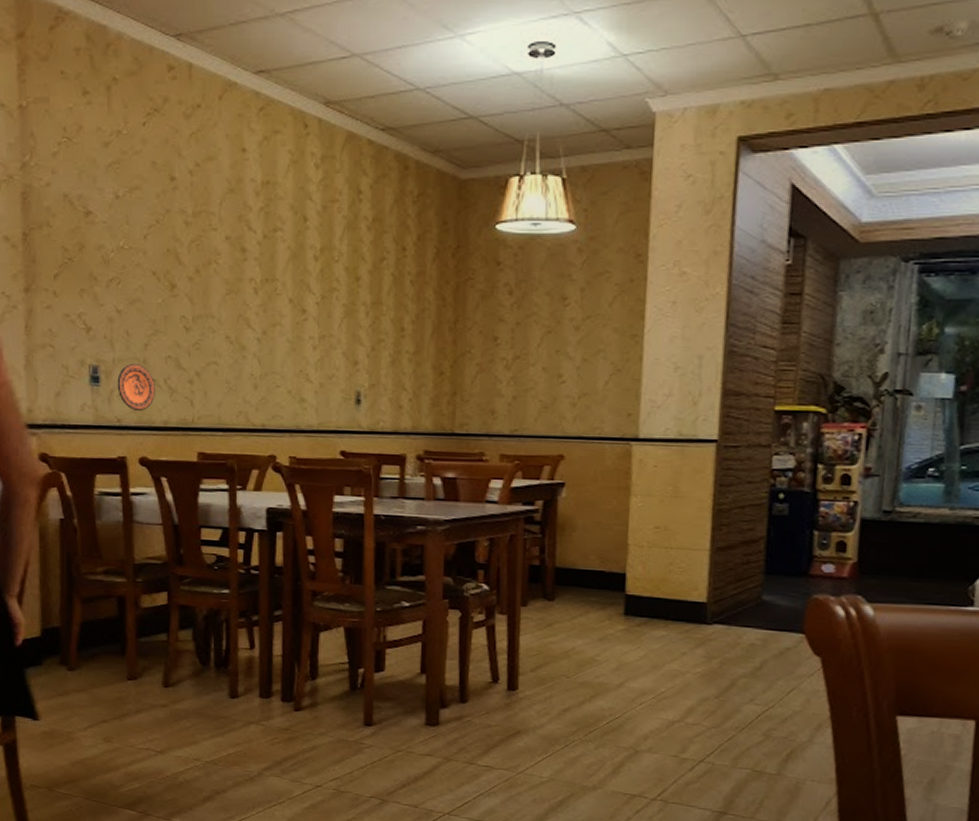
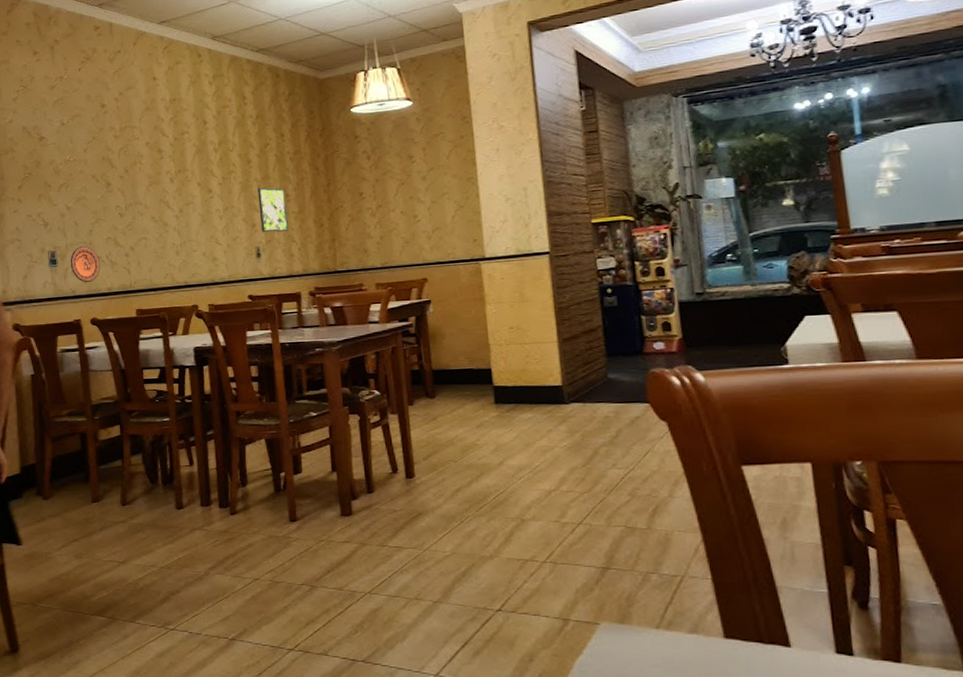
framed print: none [364,314,400,375] -> present [257,187,288,233]

